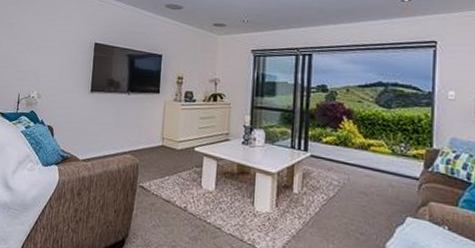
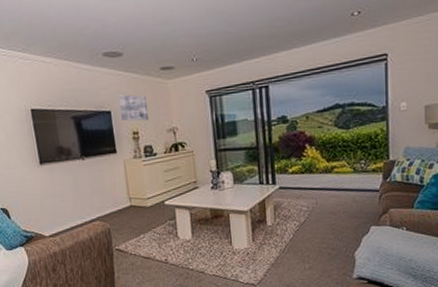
wall art: none [170,42,197,69] -> present [119,94,150,121]

